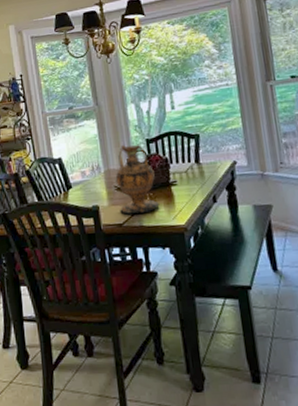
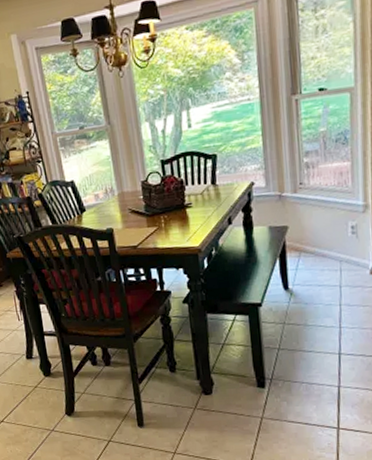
vase: present [115,144,160,214] -> none [129,165,174,237]

